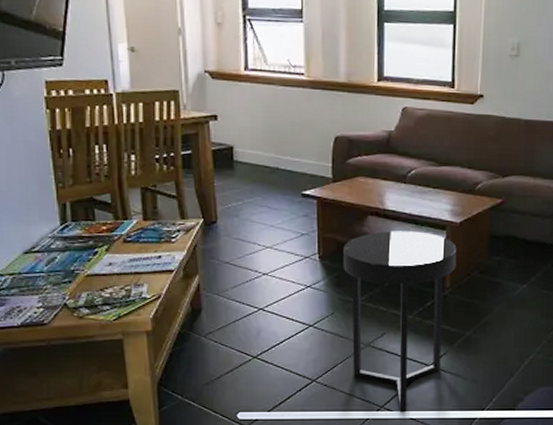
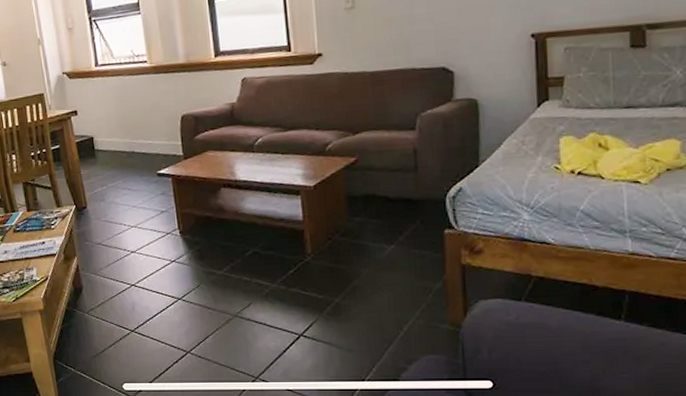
side table: present [343,230,457,413] -> none [201,199,316,384]

